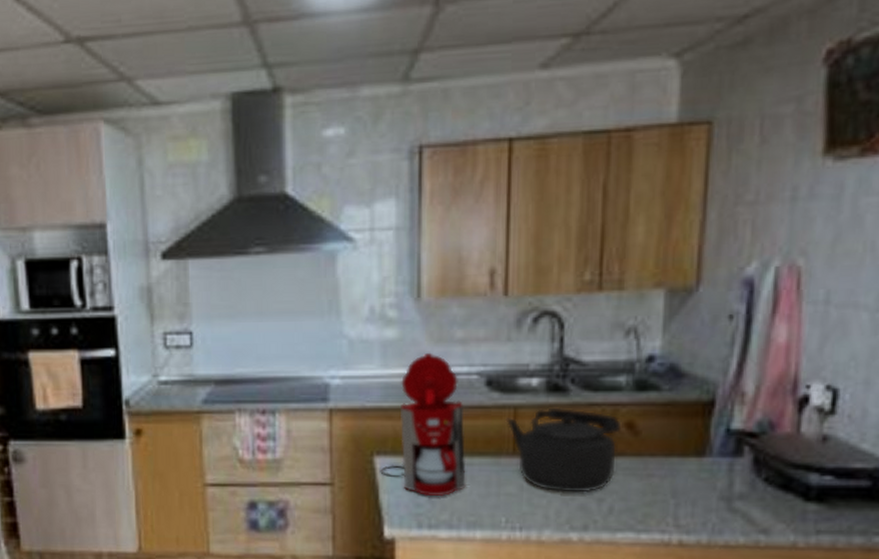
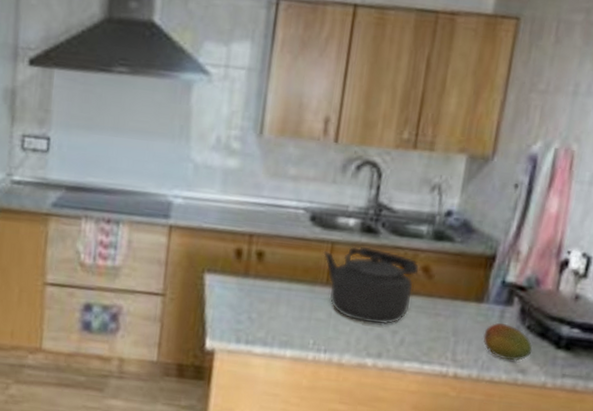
coffee maker: present [380,352,466,496] -> none [208,184,290,315]
fruit: none [710,477,774,520] -> present [483,322,533,361]

